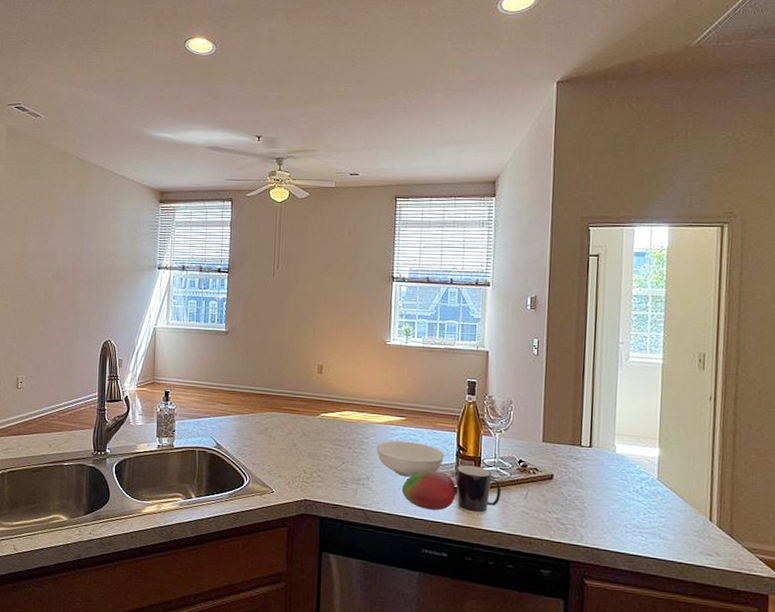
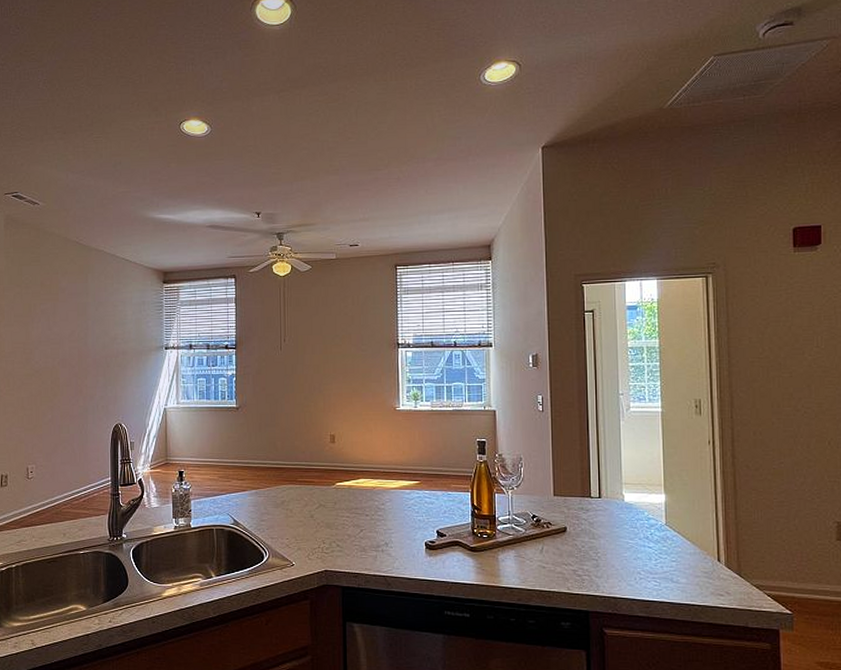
bowl: present [376,440,445,477] -> none [392,505,461,540]
fruit: present [401,470,457,511] -> none [420,532,475,571]
mug: present [456,465,502,515] -> none [472,524,518,573]

